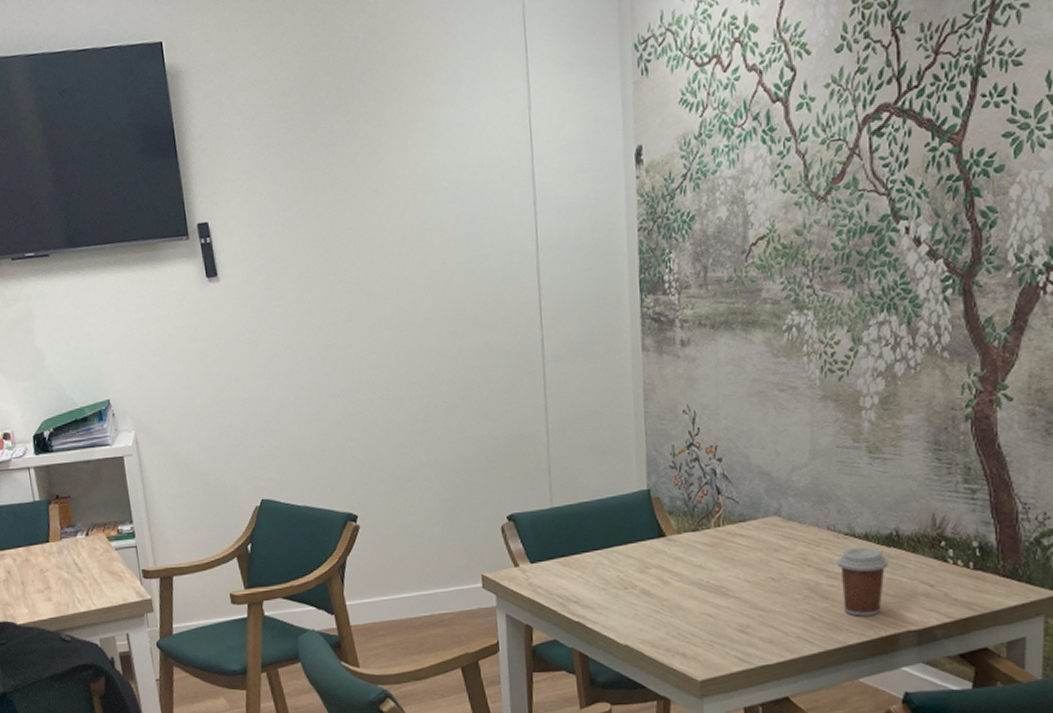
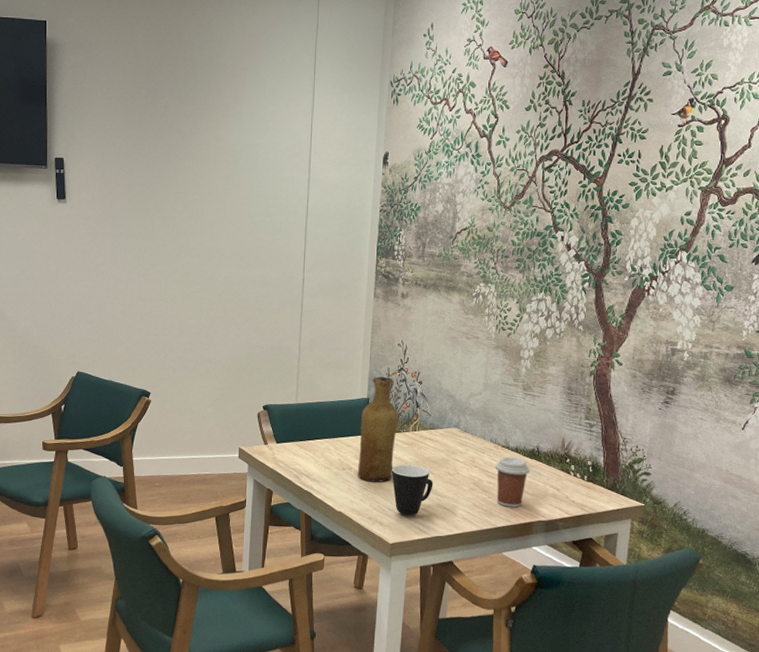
vase: none [641,457,694,602] -> present [357,376,398,483]
mug: none [690,572,752,642] -> present [391,464,434,516]

